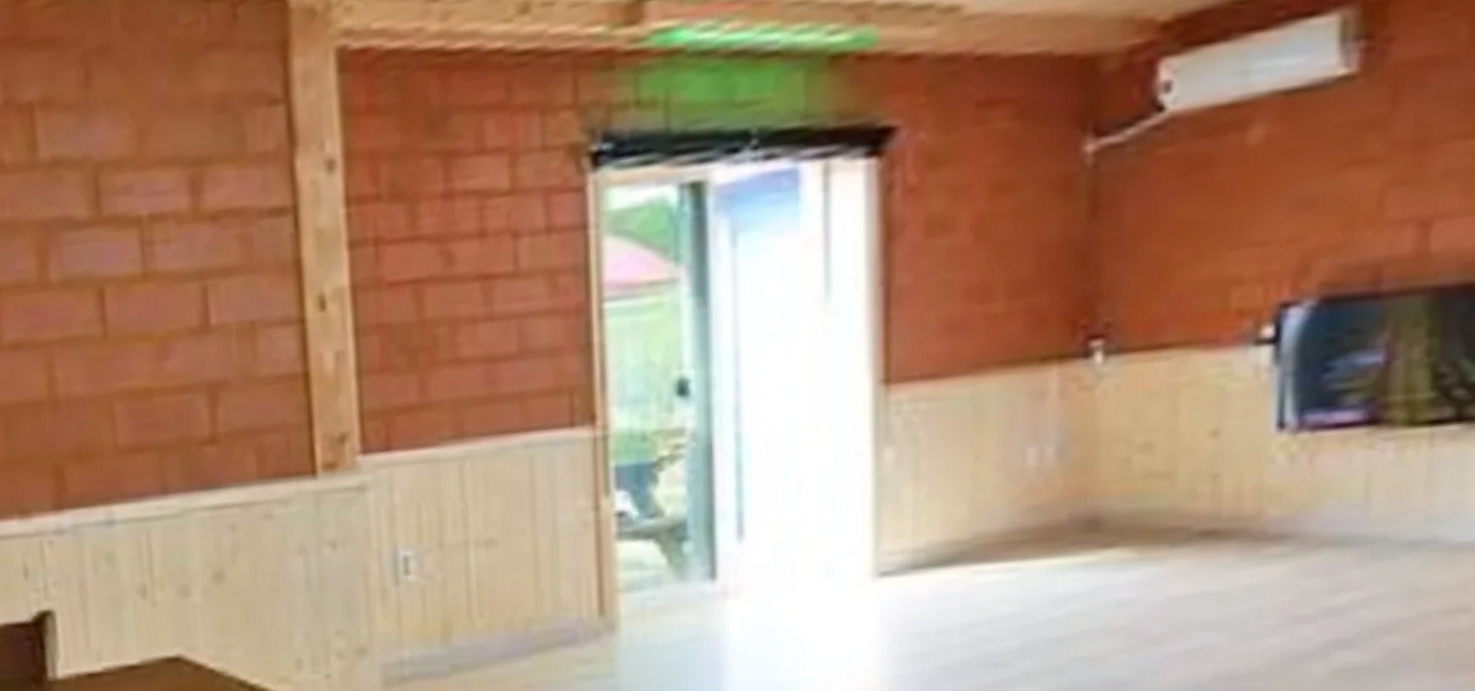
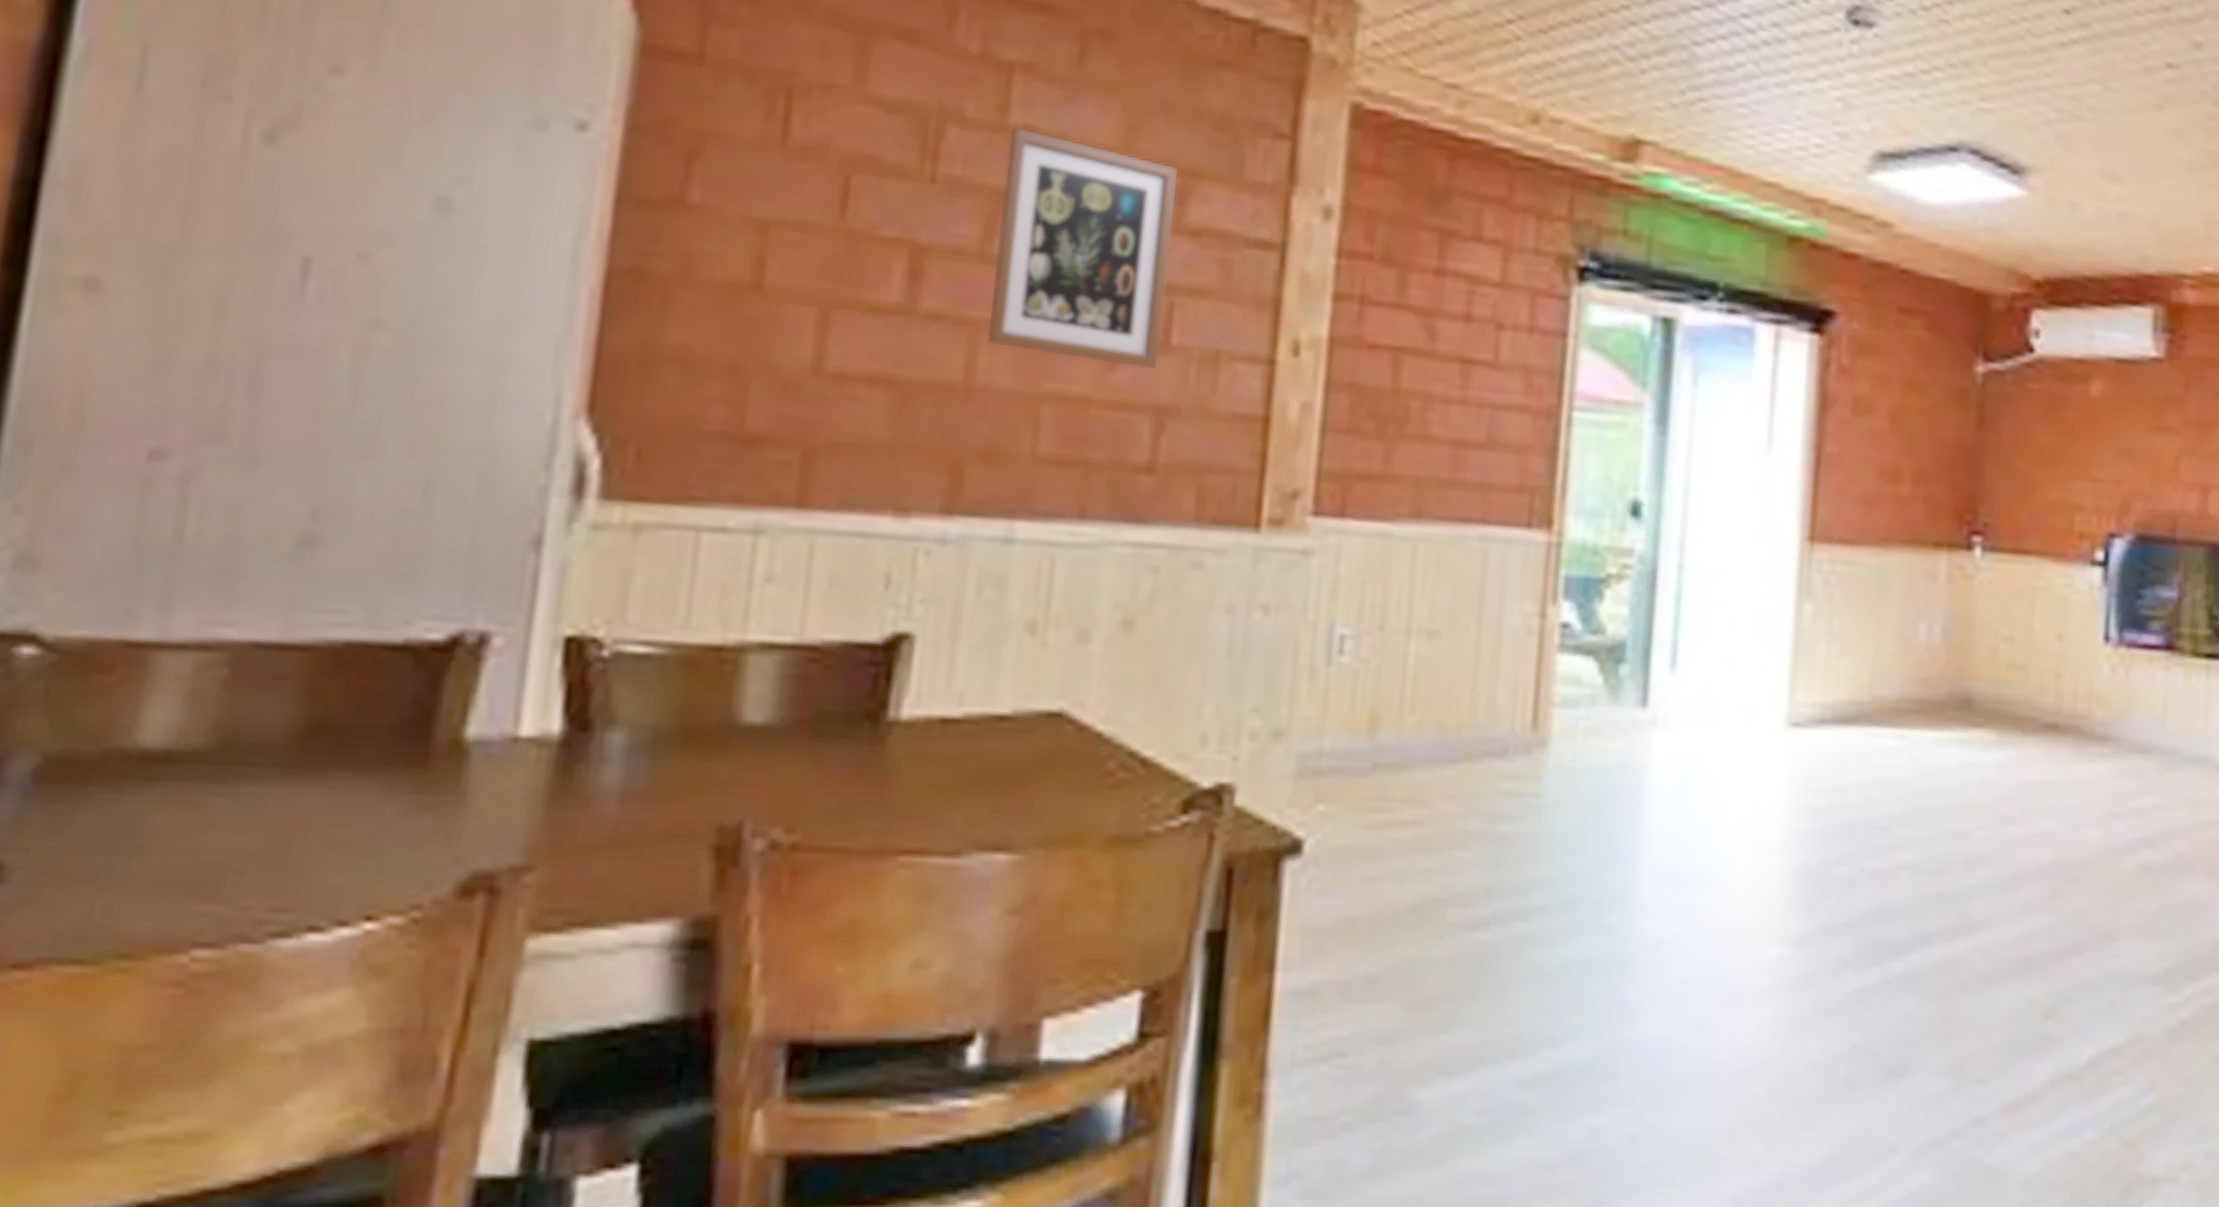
wall art: none [42,158,204,360] -> present [988,126,1177,369]

